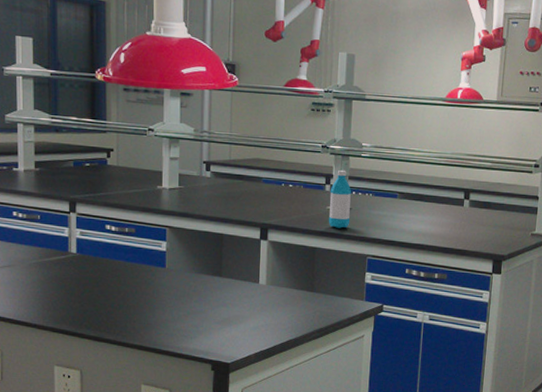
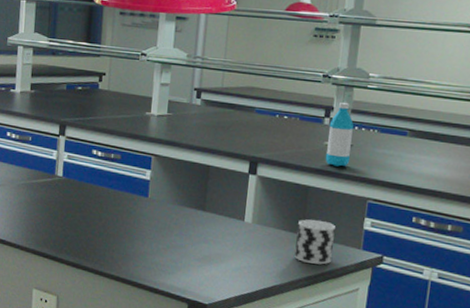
cup: none [307,277,341,317] -> present [294,219,335,265]

